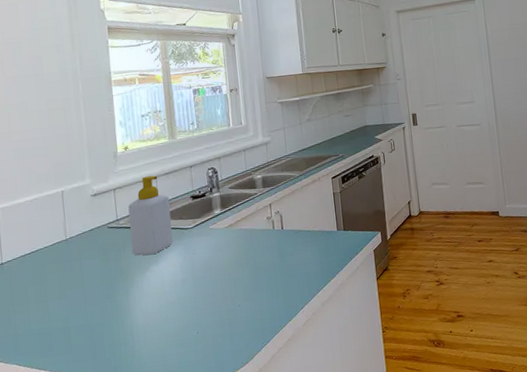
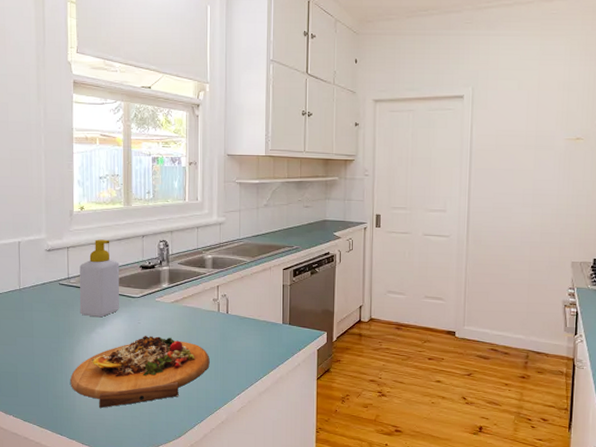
cutting board: none [127,262,270,348] -> present [70,336,210,408]

